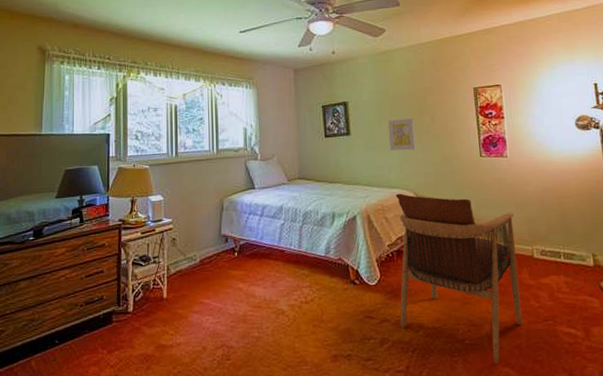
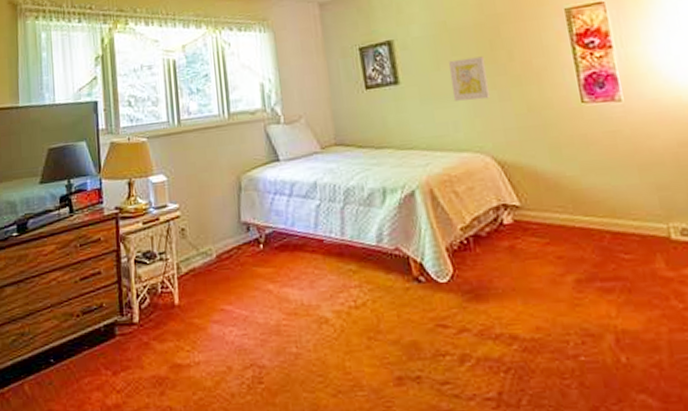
armchair: present [395,193,523,364] -> none [466,158,661,389]

